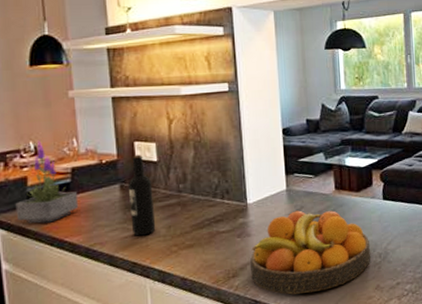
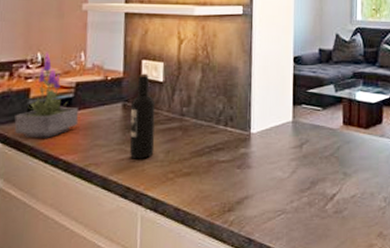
fruit bowl: present [249,210,371,295] -> none [247,144,376,235]

